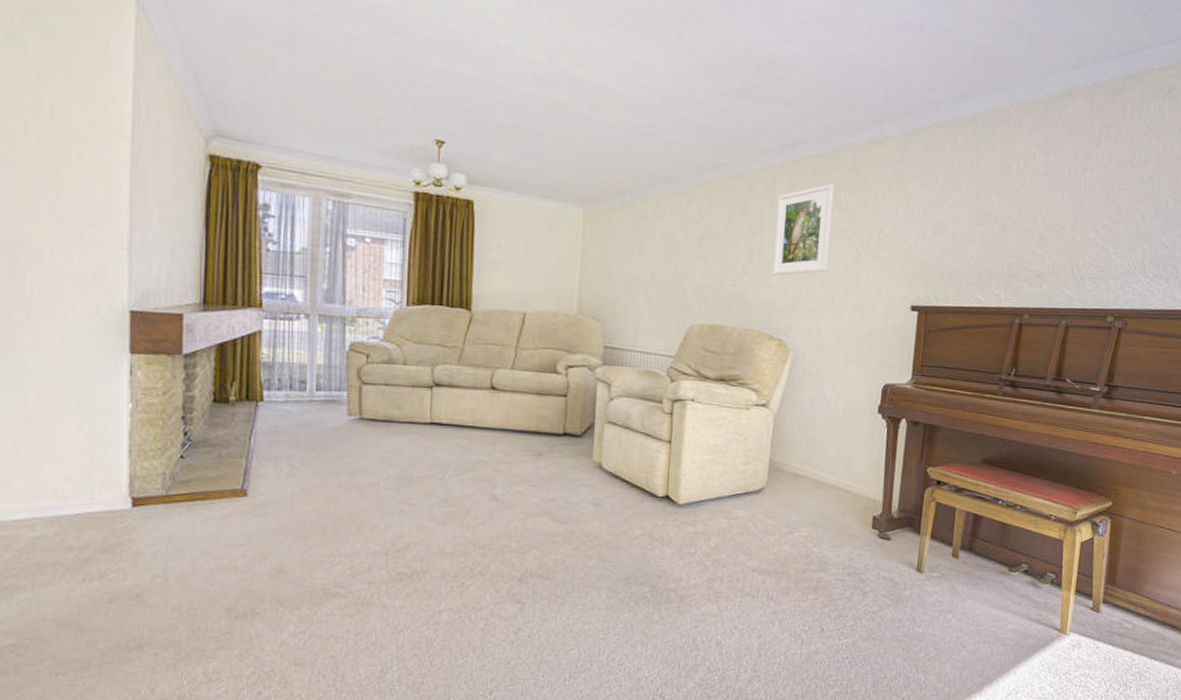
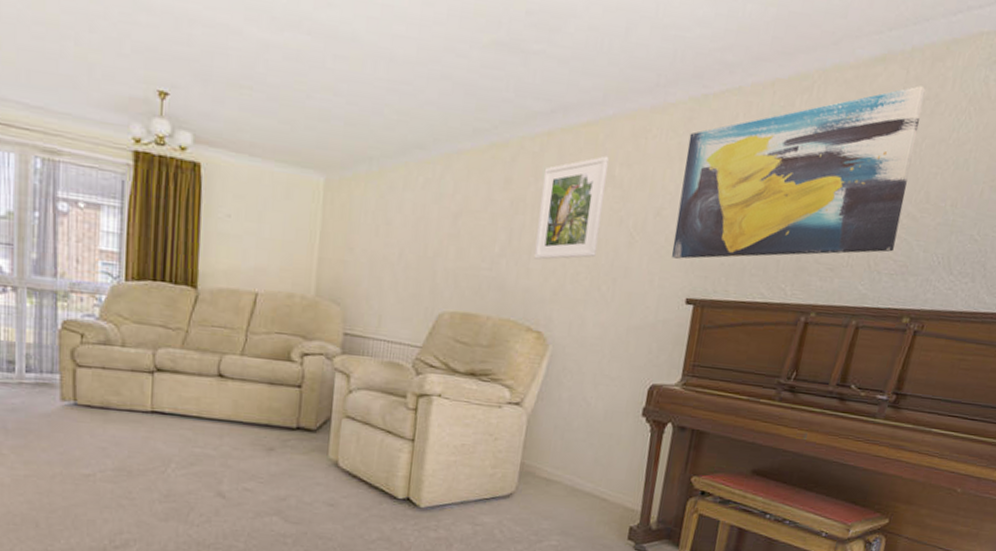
wall art: none [895,115,1109,271] -> present [671,86,926,259]

